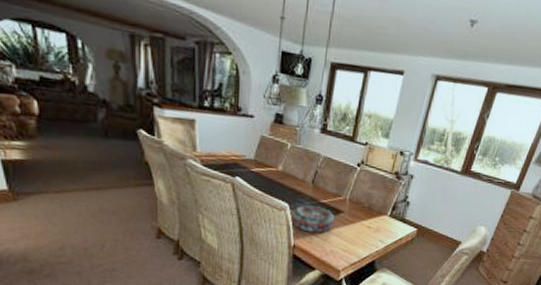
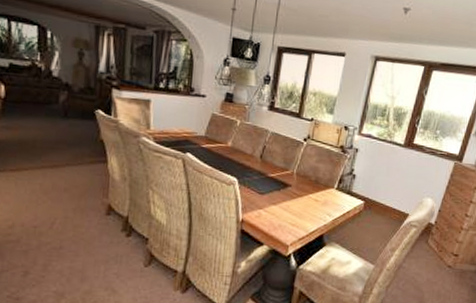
decorative bowl: present [290,205,335,233] -> none [238,179,283,207]

